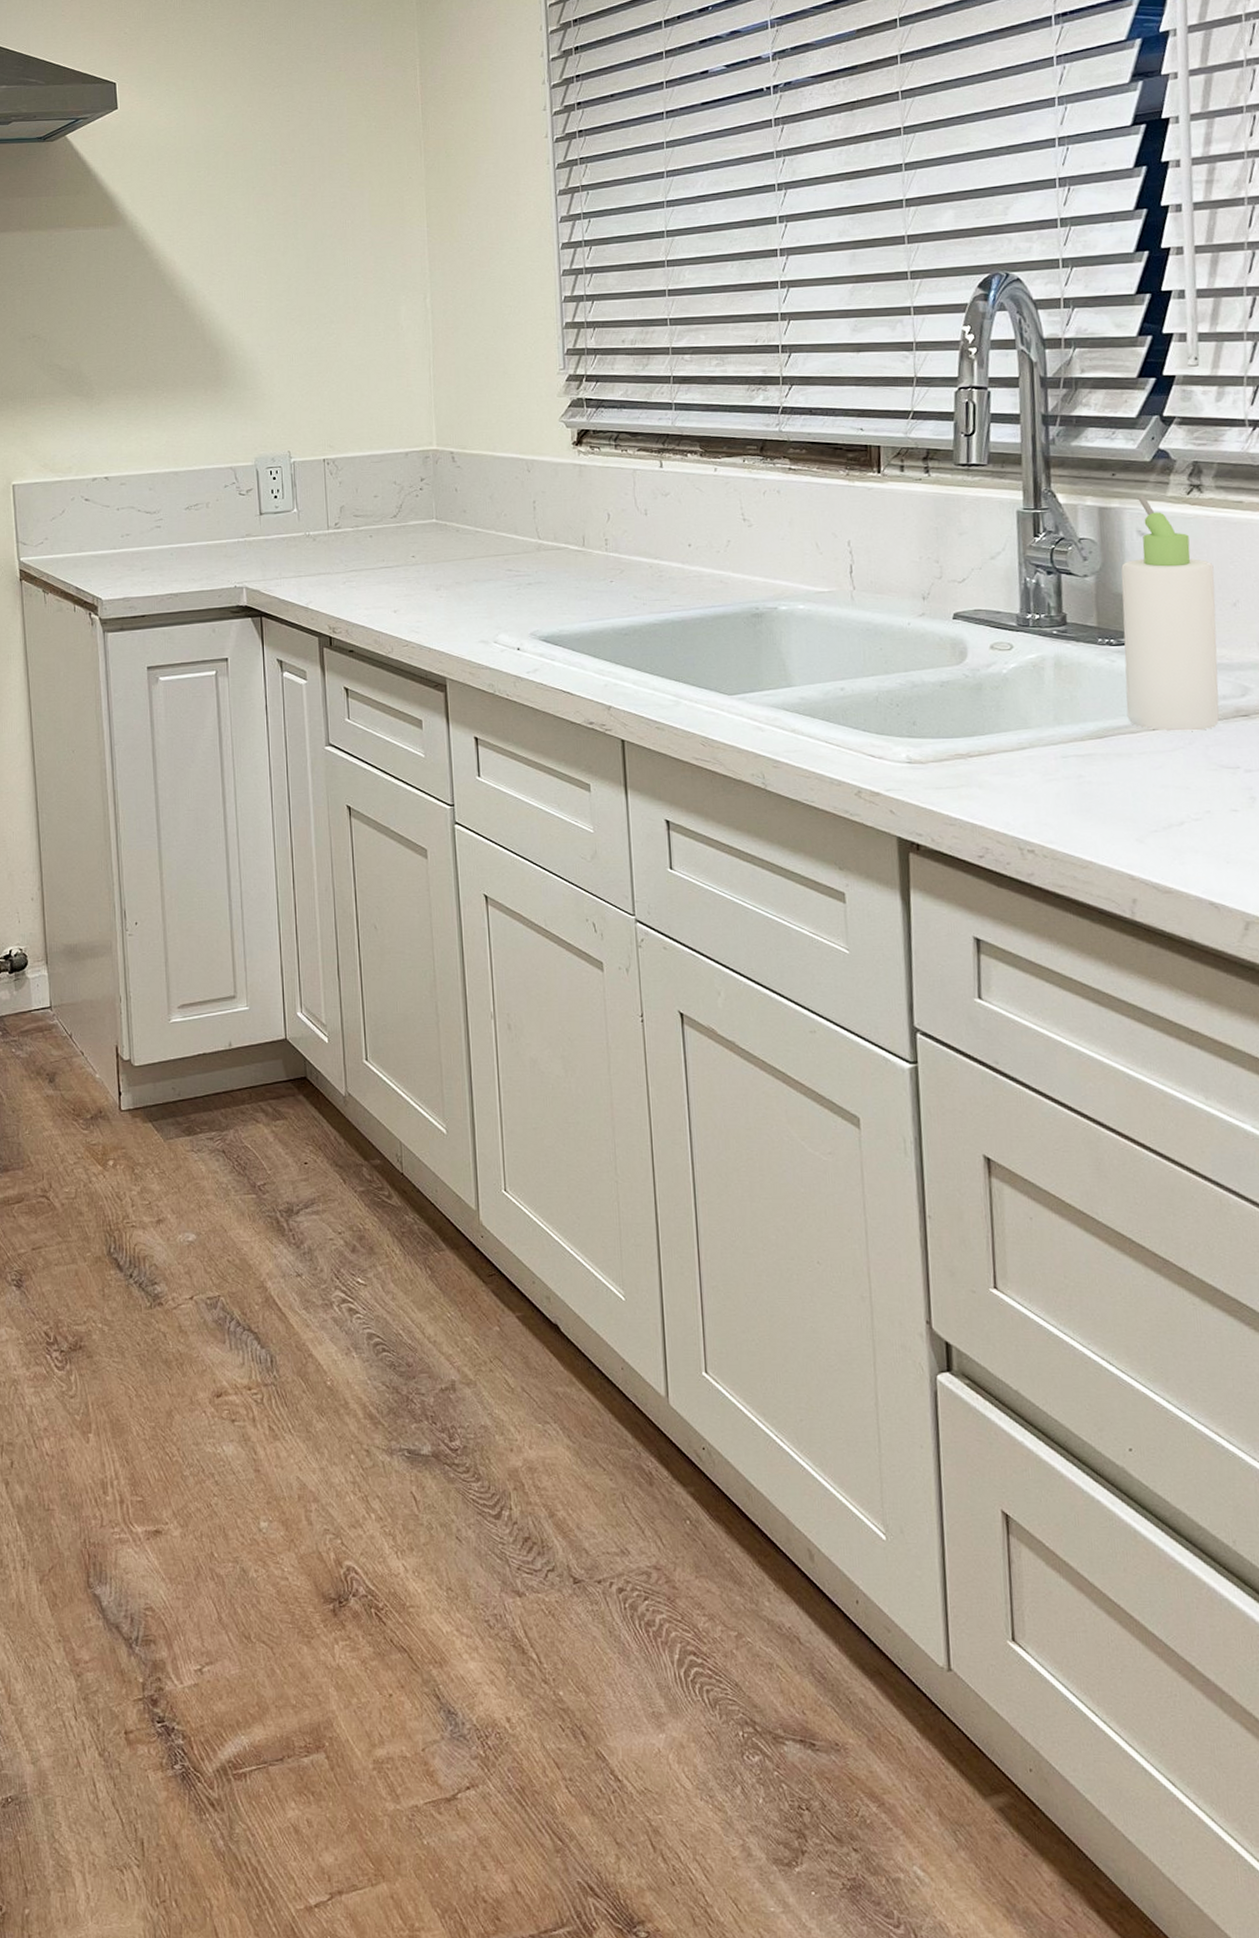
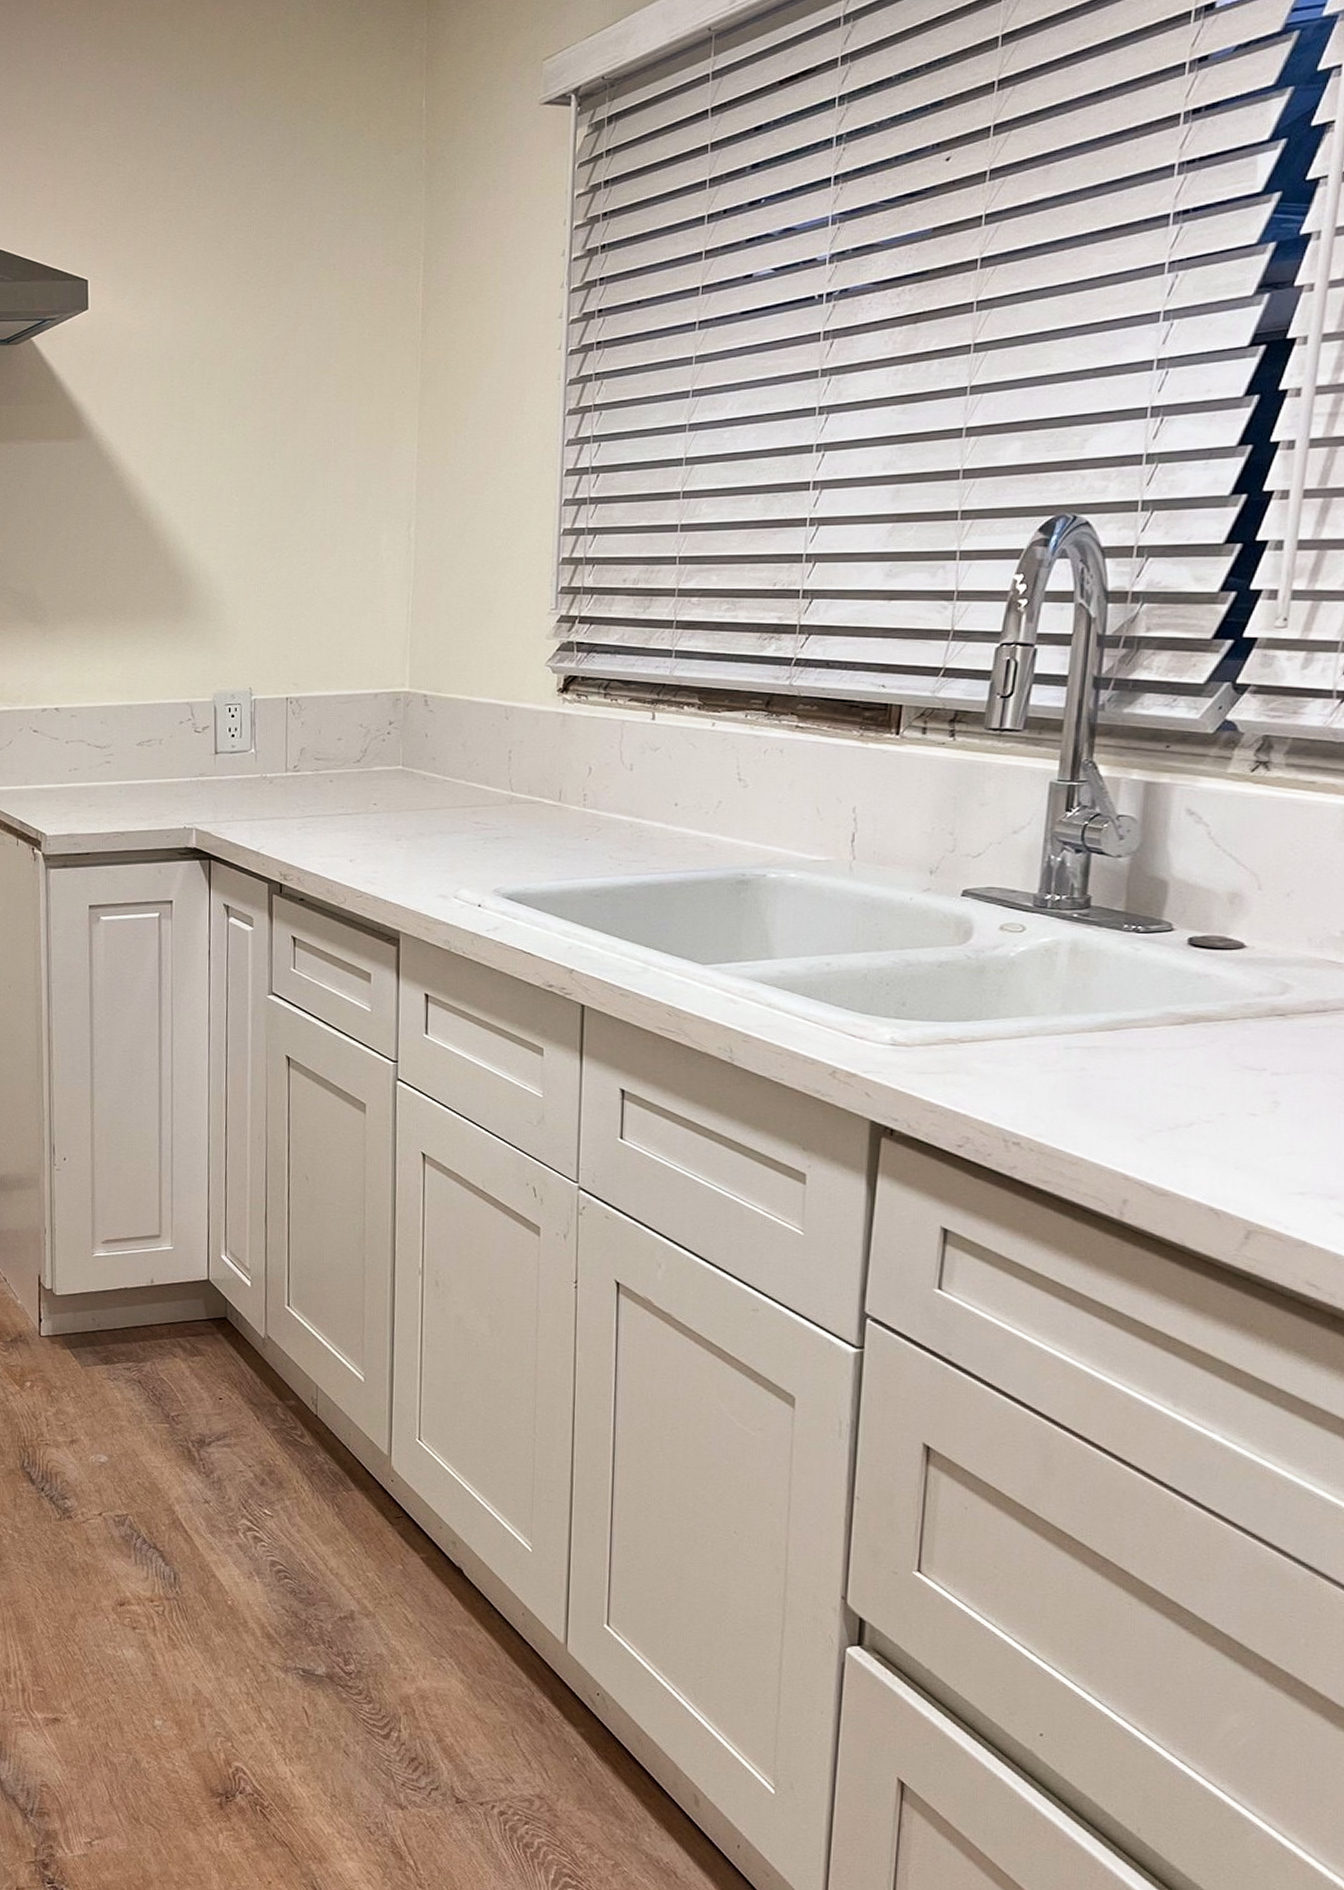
bottle: present [1121,494,1220,731] -> none [1145,770,1270,1029]

